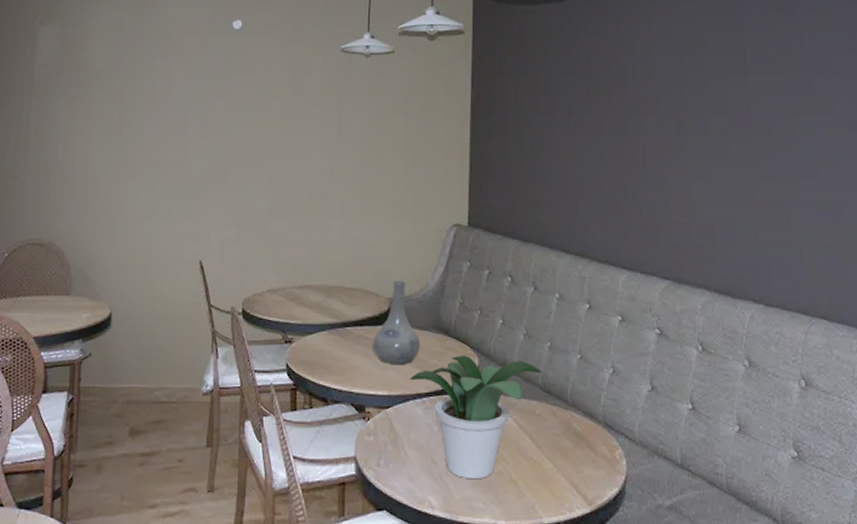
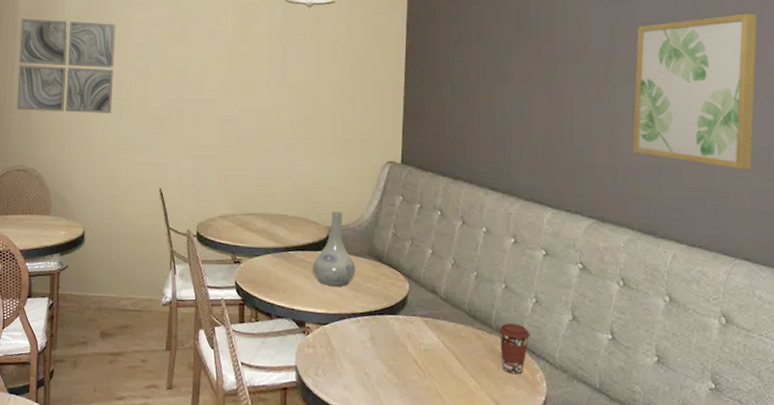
wall art: none [32,70,150,177] -> present [16,19,116,113]
potted plant: present [410,355,542,480] -> none [346,280,468,392]
coffee cup: none [574,397,608,453] -> present [498,323,530,375]
wall art: none [706,63,825,223] -> present [632,13,758,169]

